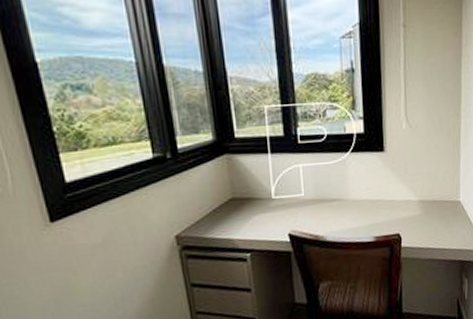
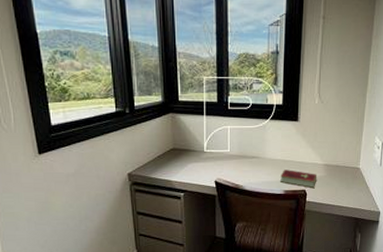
hardcover book: none [368,211,413,231] -> present [280,170,318,188]

